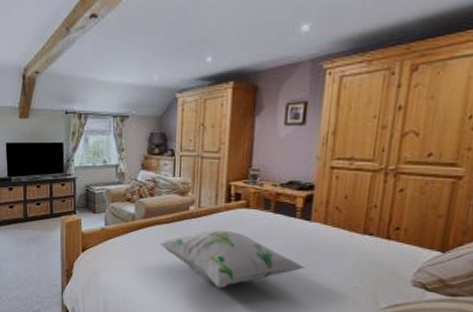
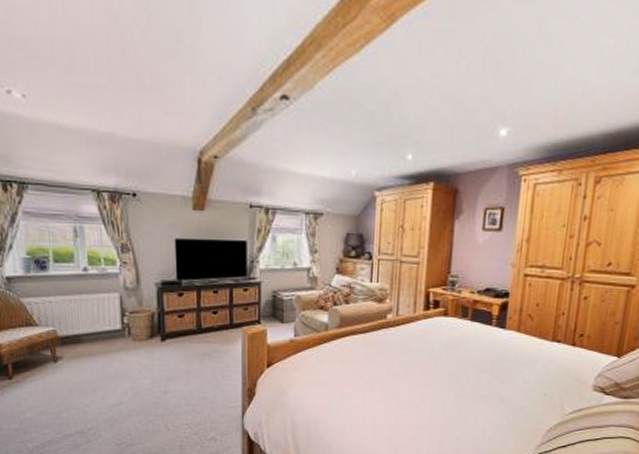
decorative pillow: present [159,230,307,288] -> none [354,339,501,402]

